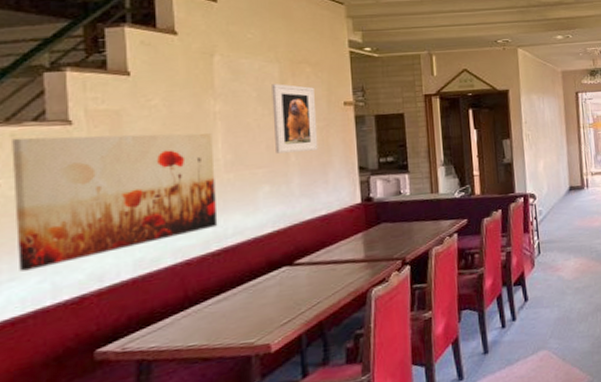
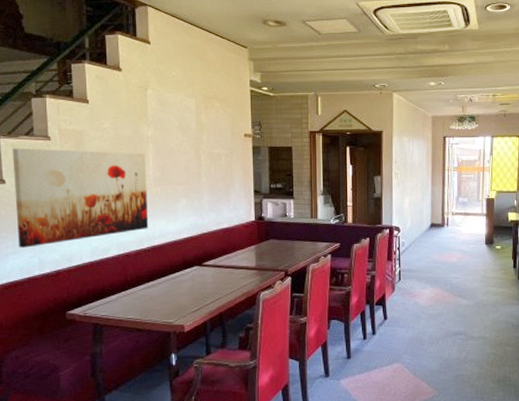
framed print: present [271,84,318,154] -> none [189,115,223,174]

